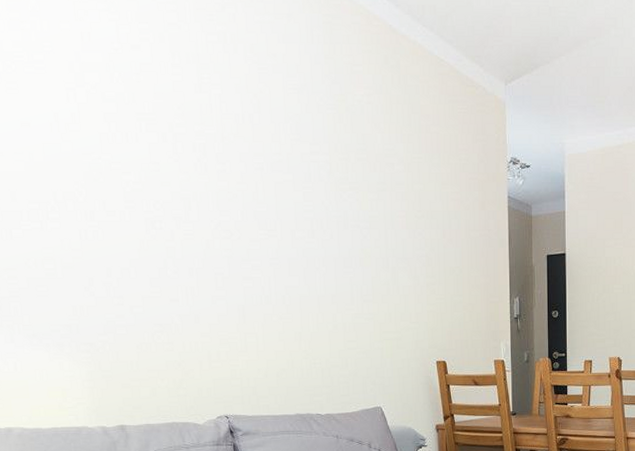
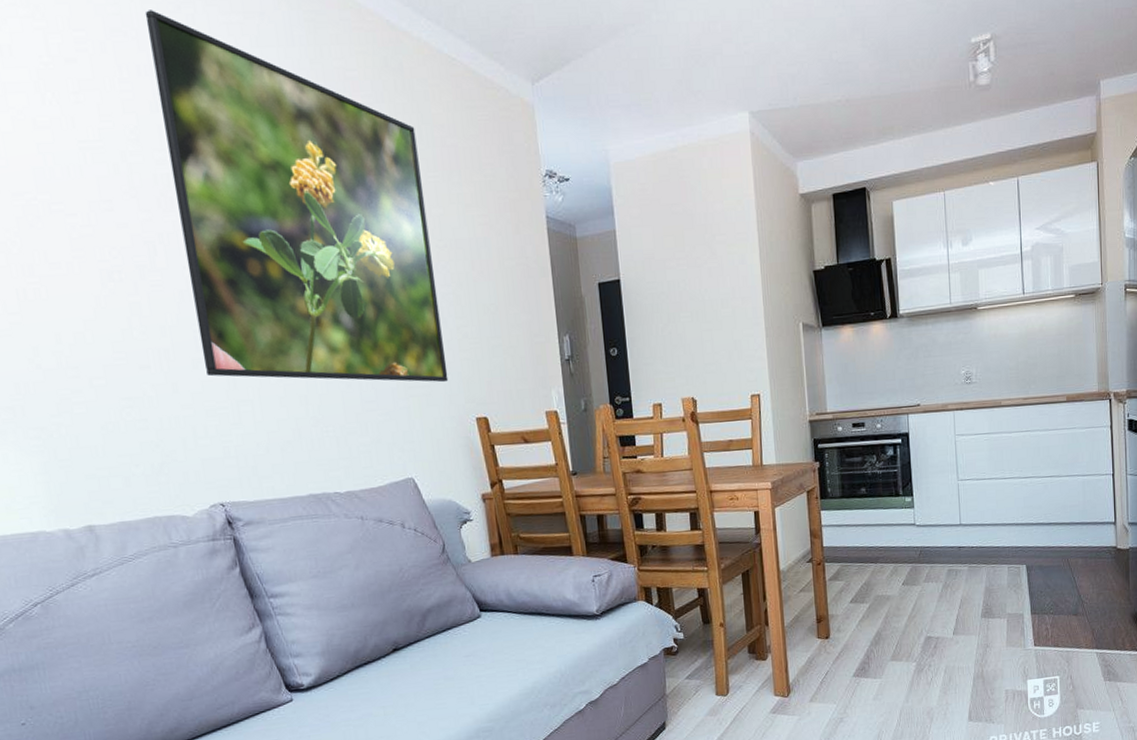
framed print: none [196,8,416,330] -> present [145,10,449,383]

